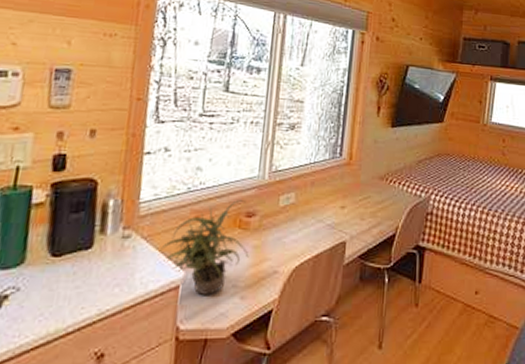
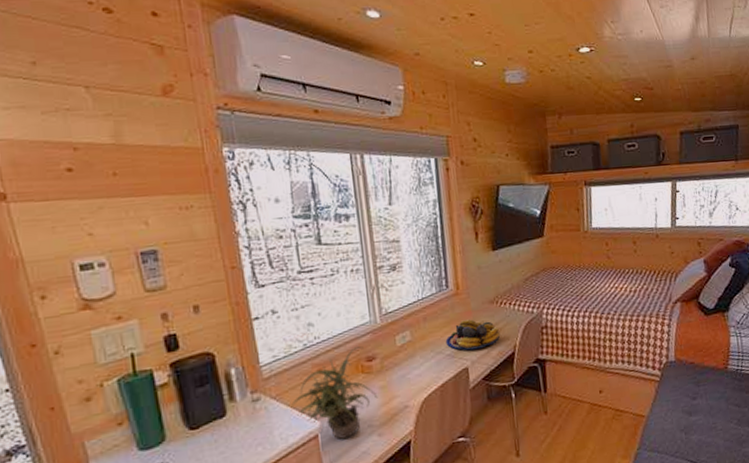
fruit bowl: none [328,192,385,225] -> present [445,319,501,351]

